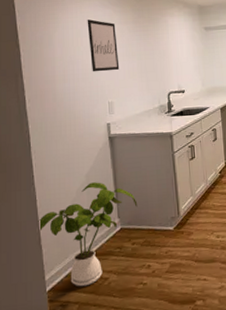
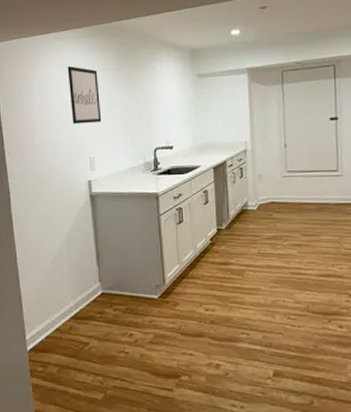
house plant: present [38,182,138,287] -> none [18,242,120,350]

